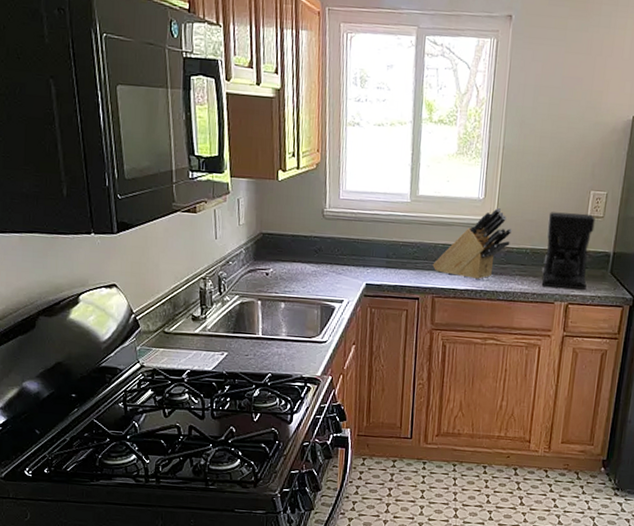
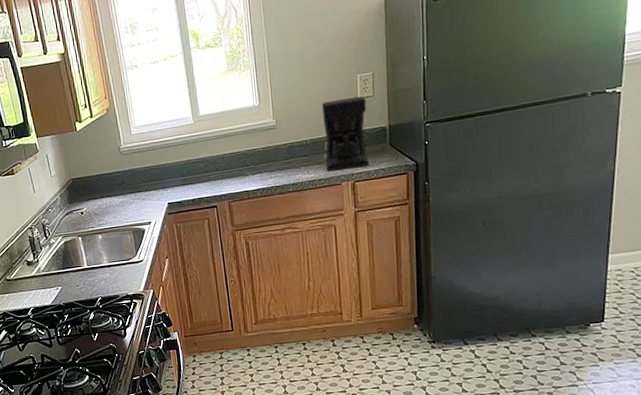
knife block: present [432,207,513,280] -> none [223,109,291,179]

